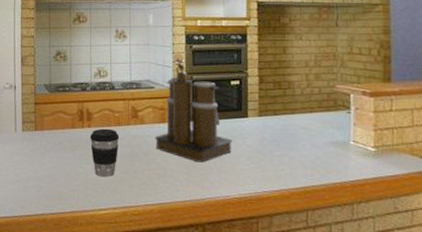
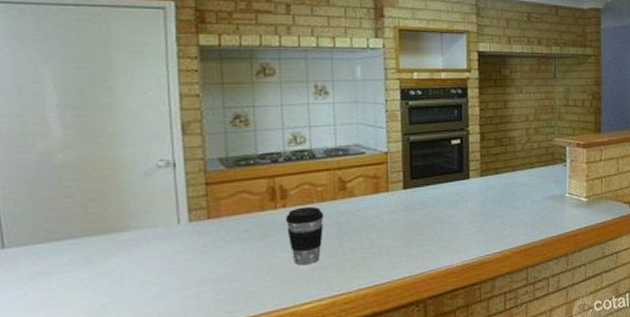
coffee maker: present [154,57,232,163] -> none [367,116,454,234]

